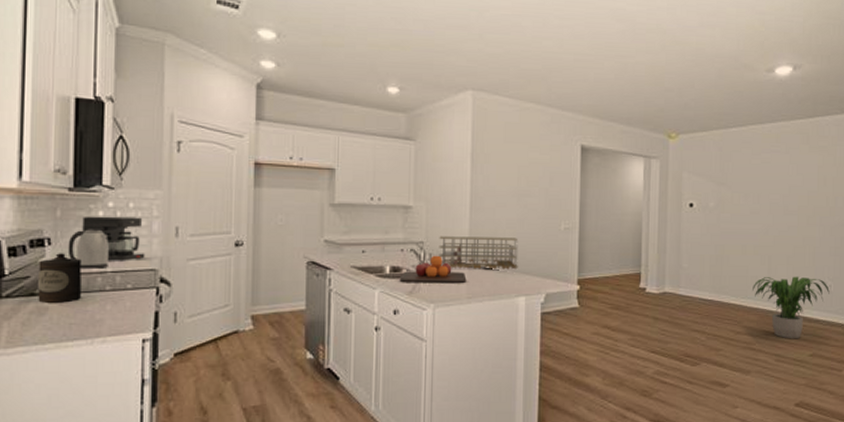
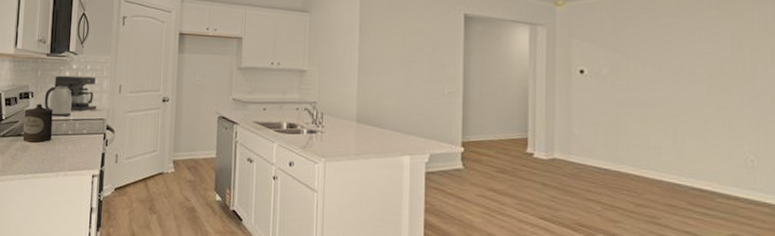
chopping board: present [399,255,467,283] -> none [295,114,355,140]
dish rack: present [439,236,519,270] -> none [329,97,403,130]
potted plant: present [753,276,830,339] -> none [655,148,752,217]

